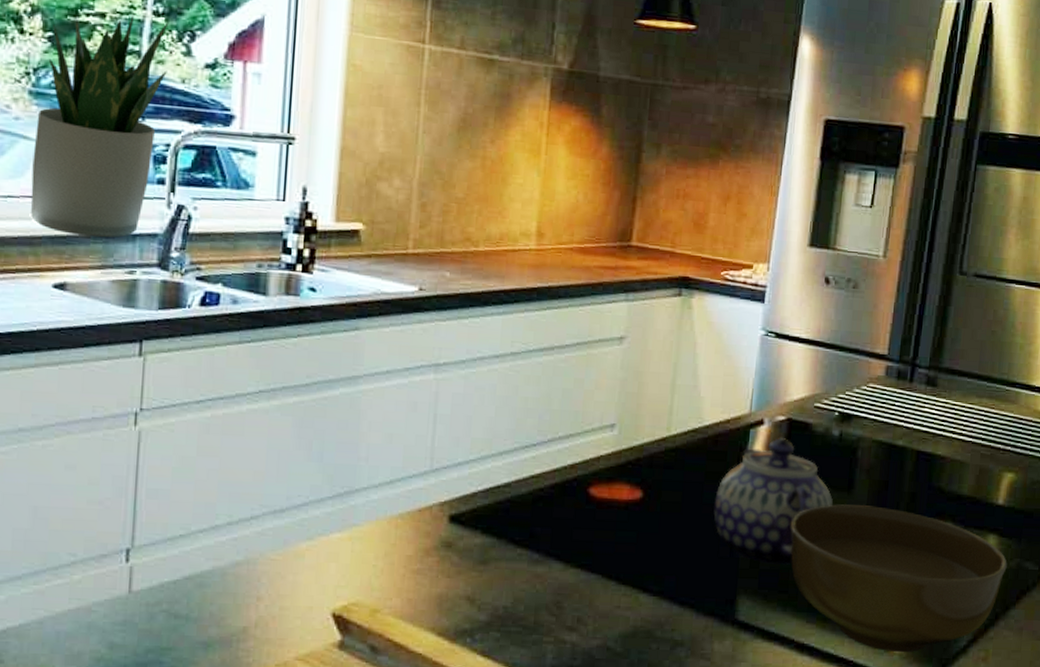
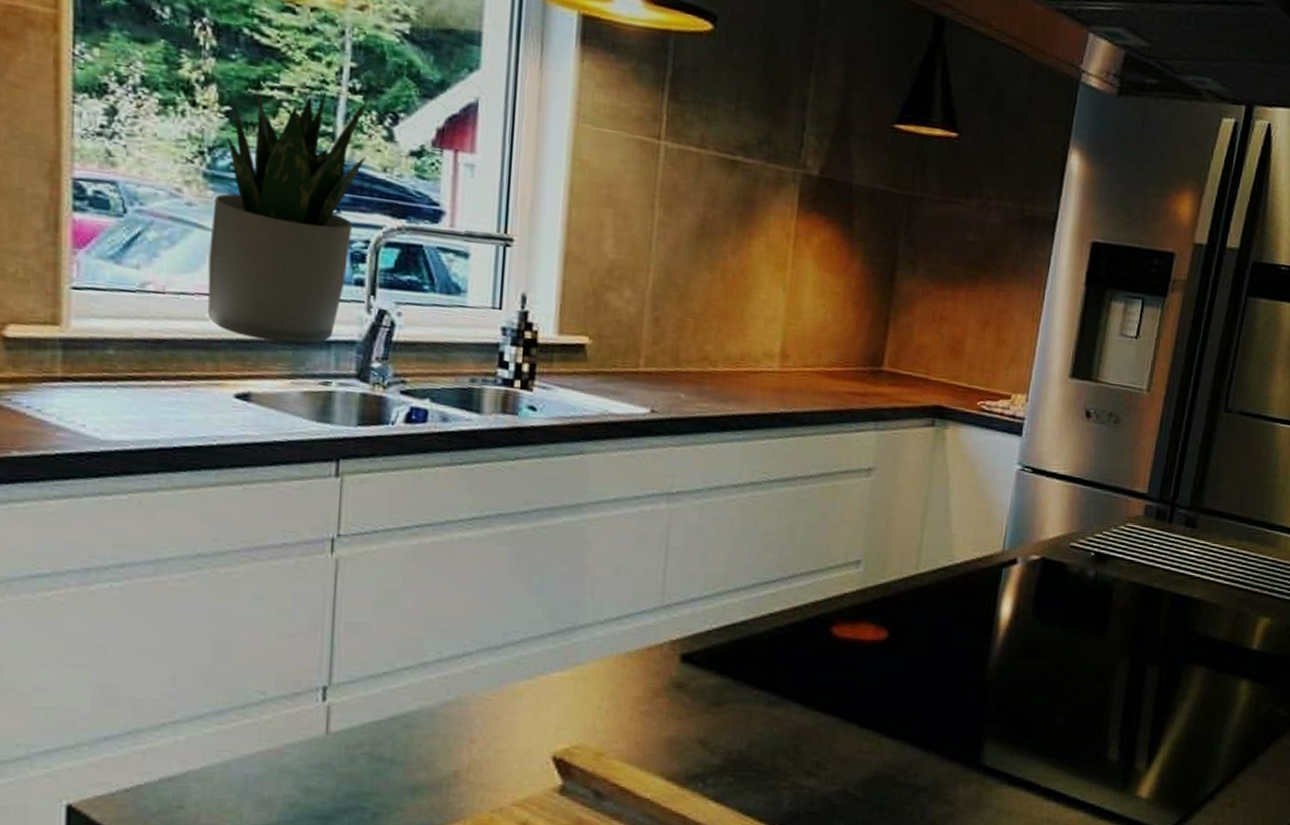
teapot: present [713,438,834,566] -> none [961,578,1087,710]
bowl: present [790,504,1007,653] -> none [1039,647,1259,799]

